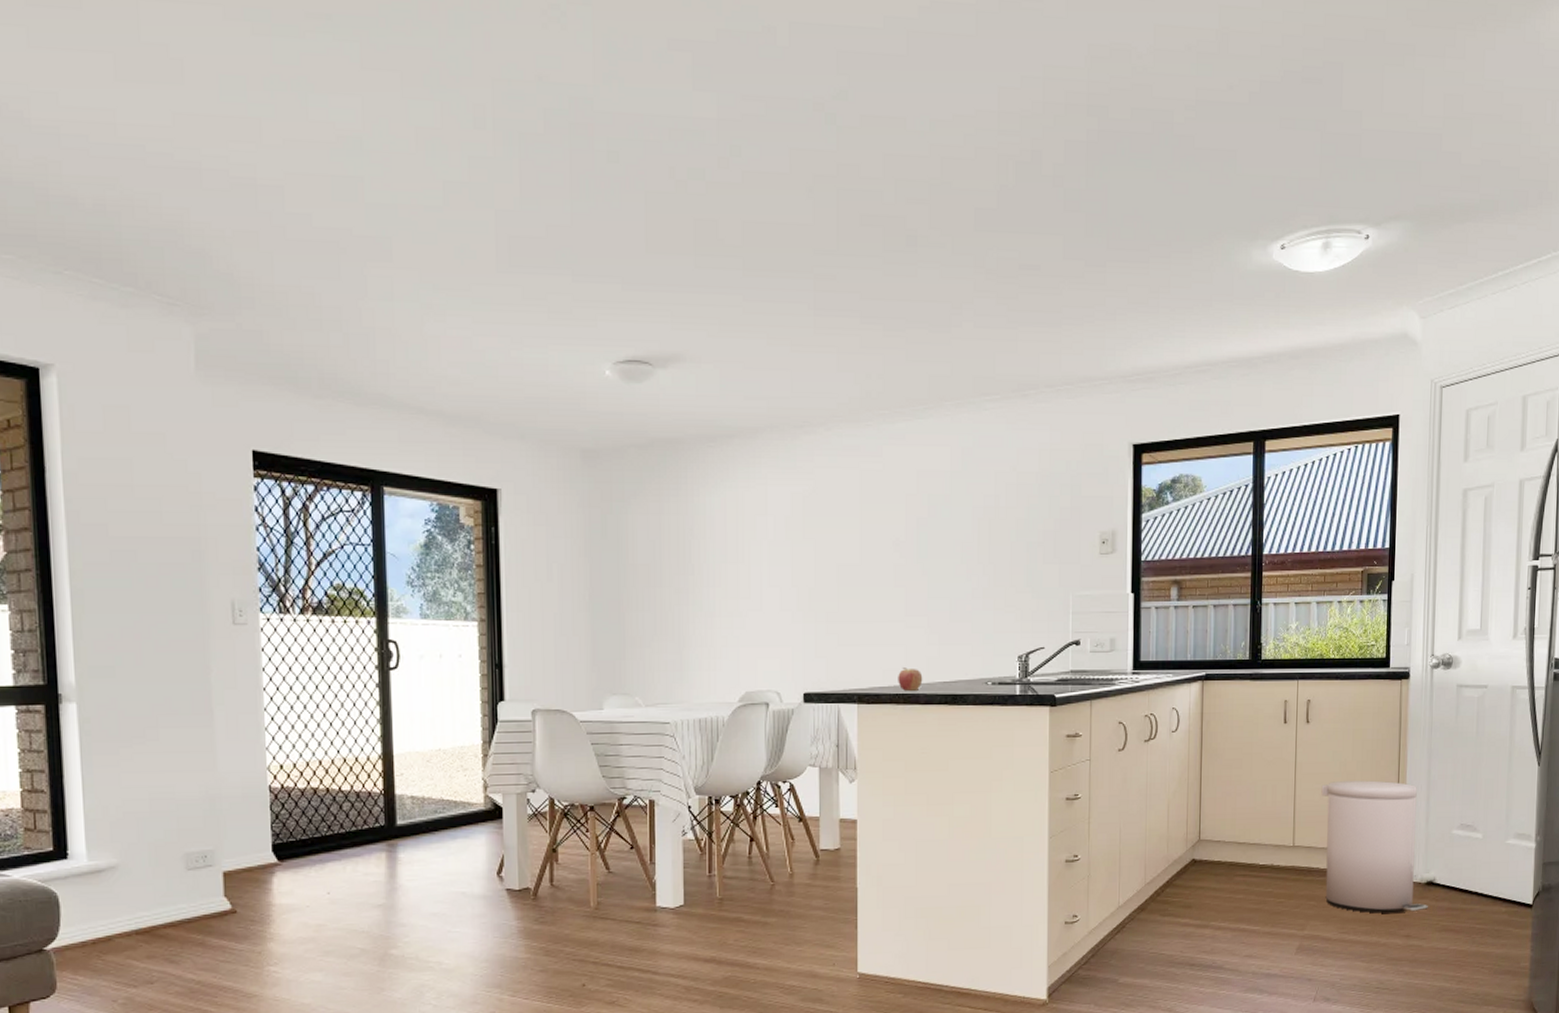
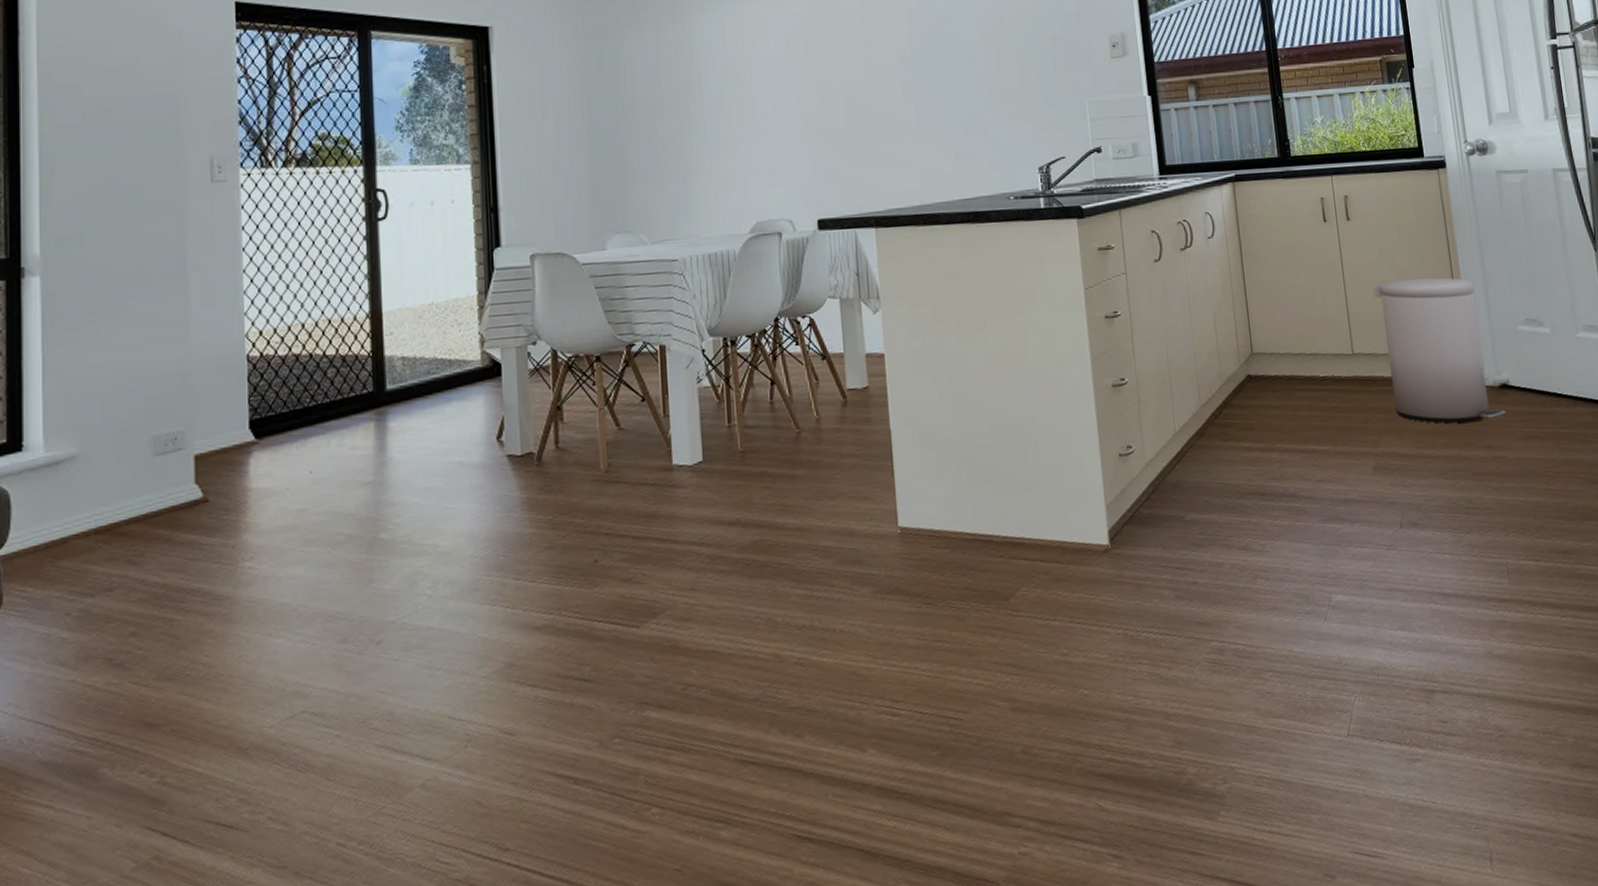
fruit: present [898,668,923,692] -> none [915,186,942,212]

